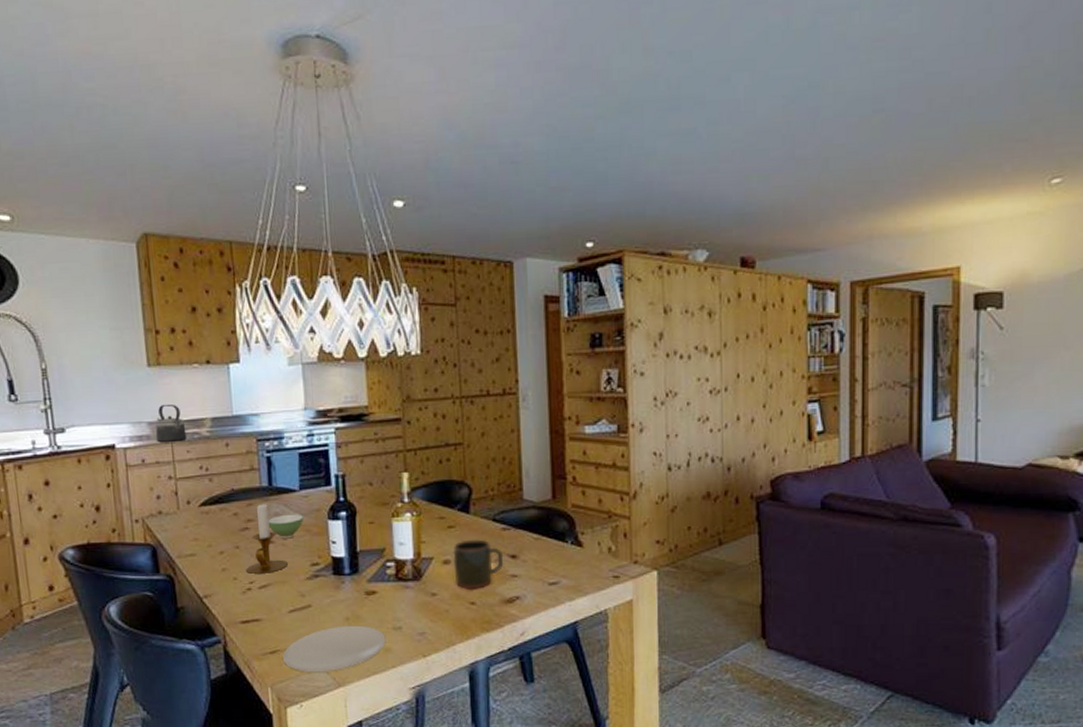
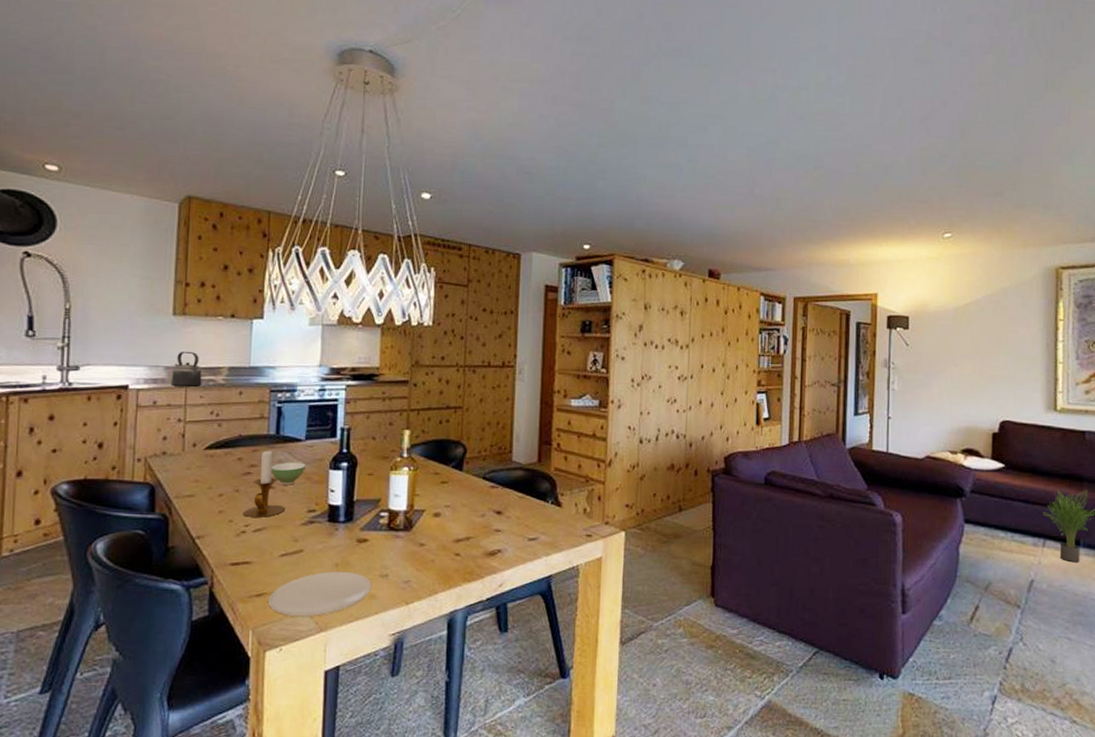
mug: present [453,539,504,589] -> none [443,495,490,541]

